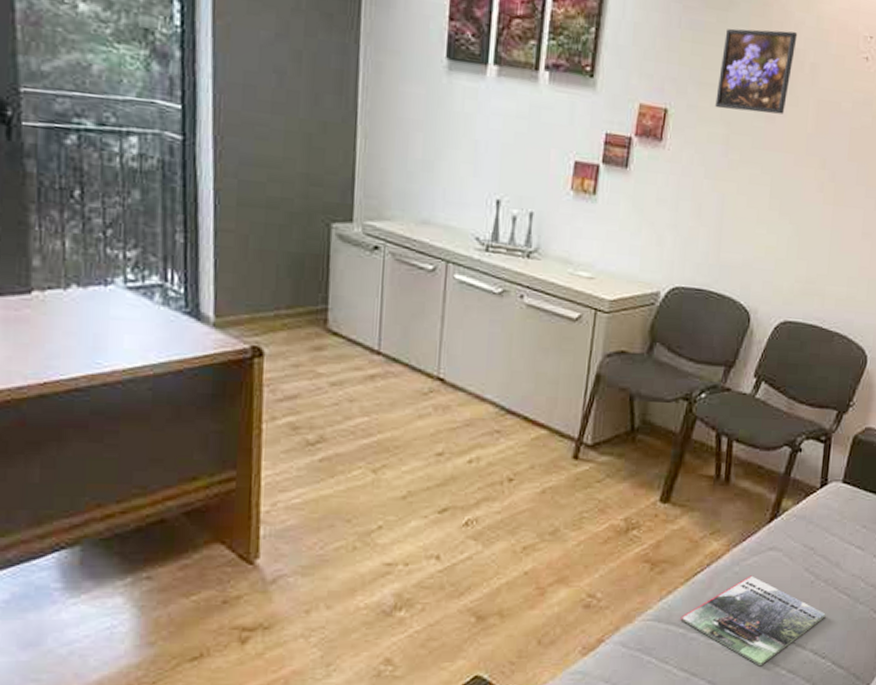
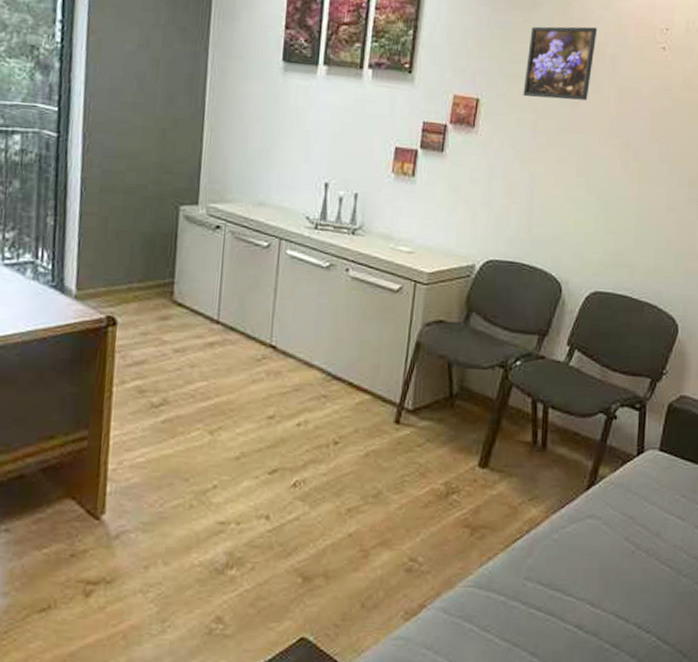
magazine: present [680,575,826,667] -> none [501,543,648,639]

